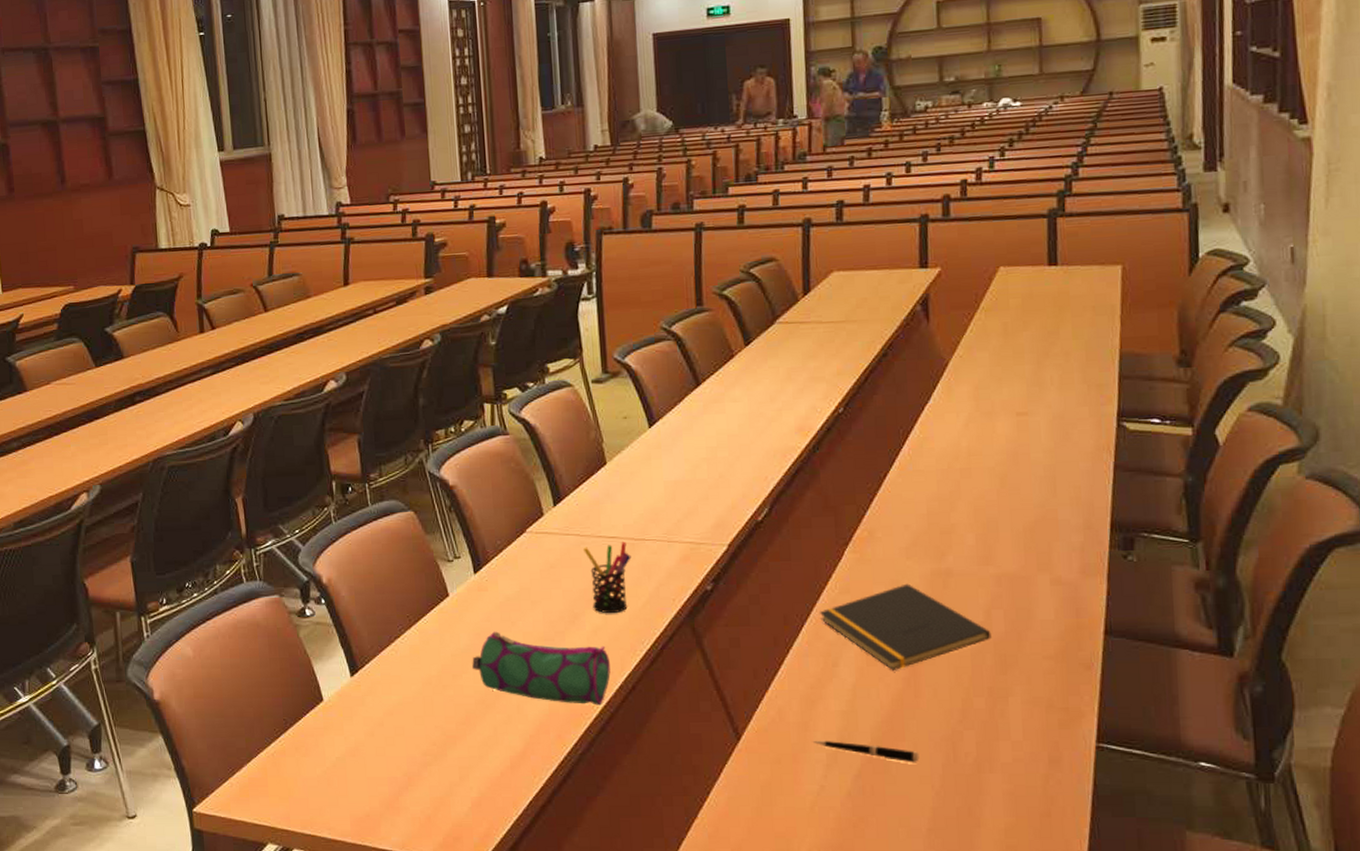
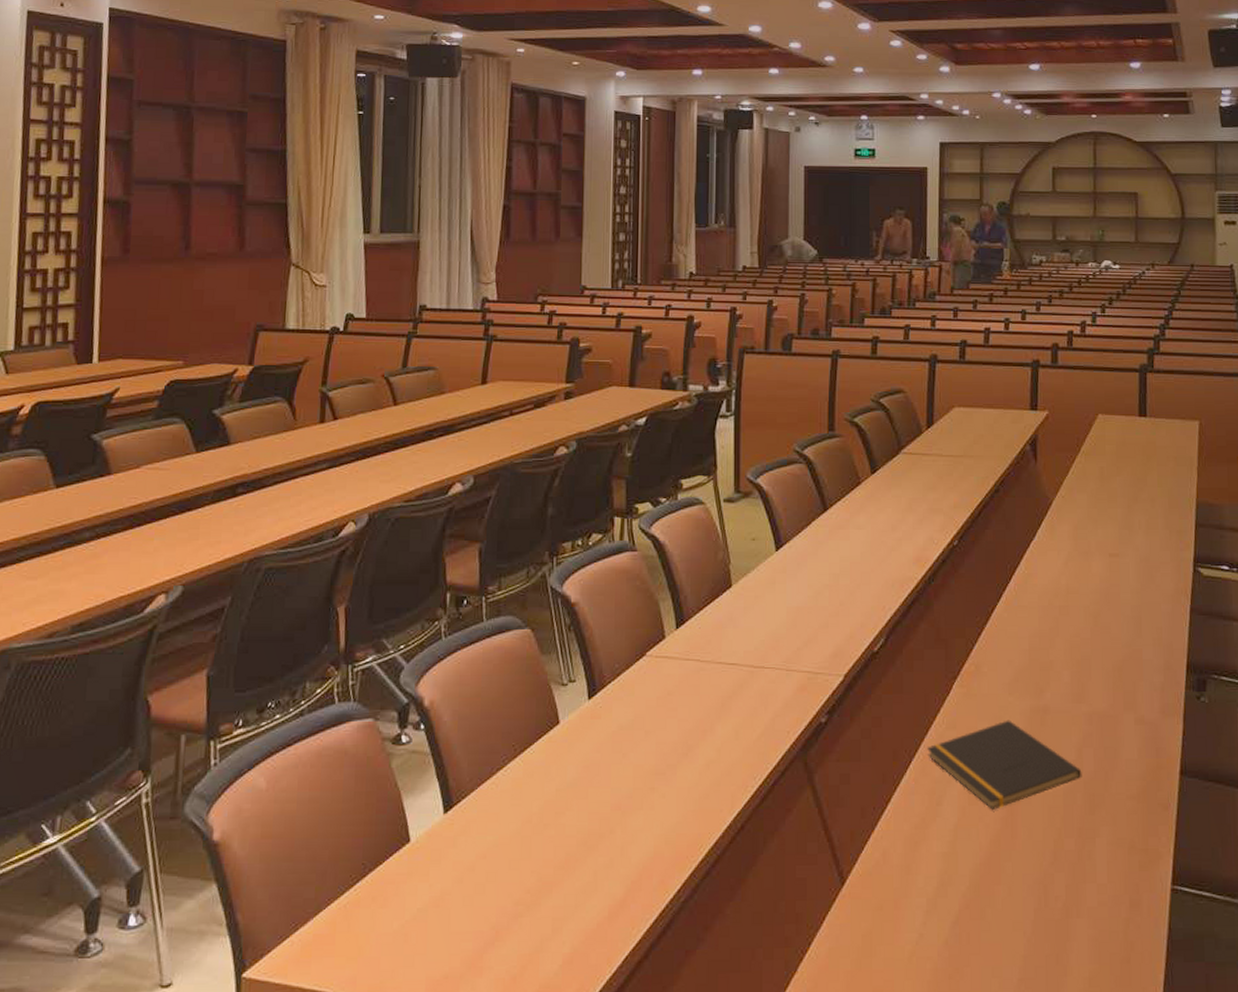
pencil case: present [472,631,611,706] -> none [577,763,720,847]
pen holder: present [584,541,631,614] -> none [703,669,750,746]
pen: present [812,740,920,763] -> none [914,884,1013,908]

